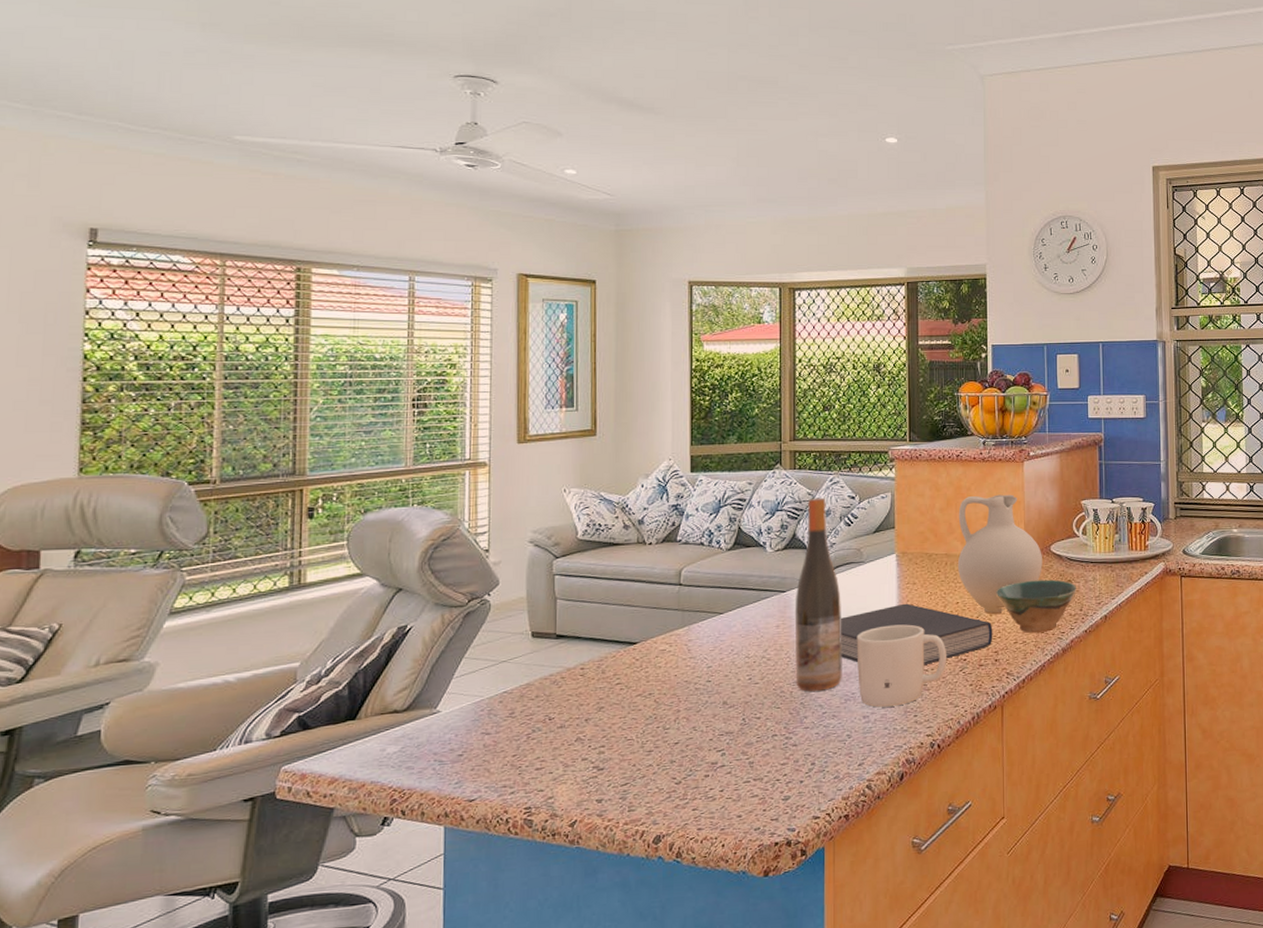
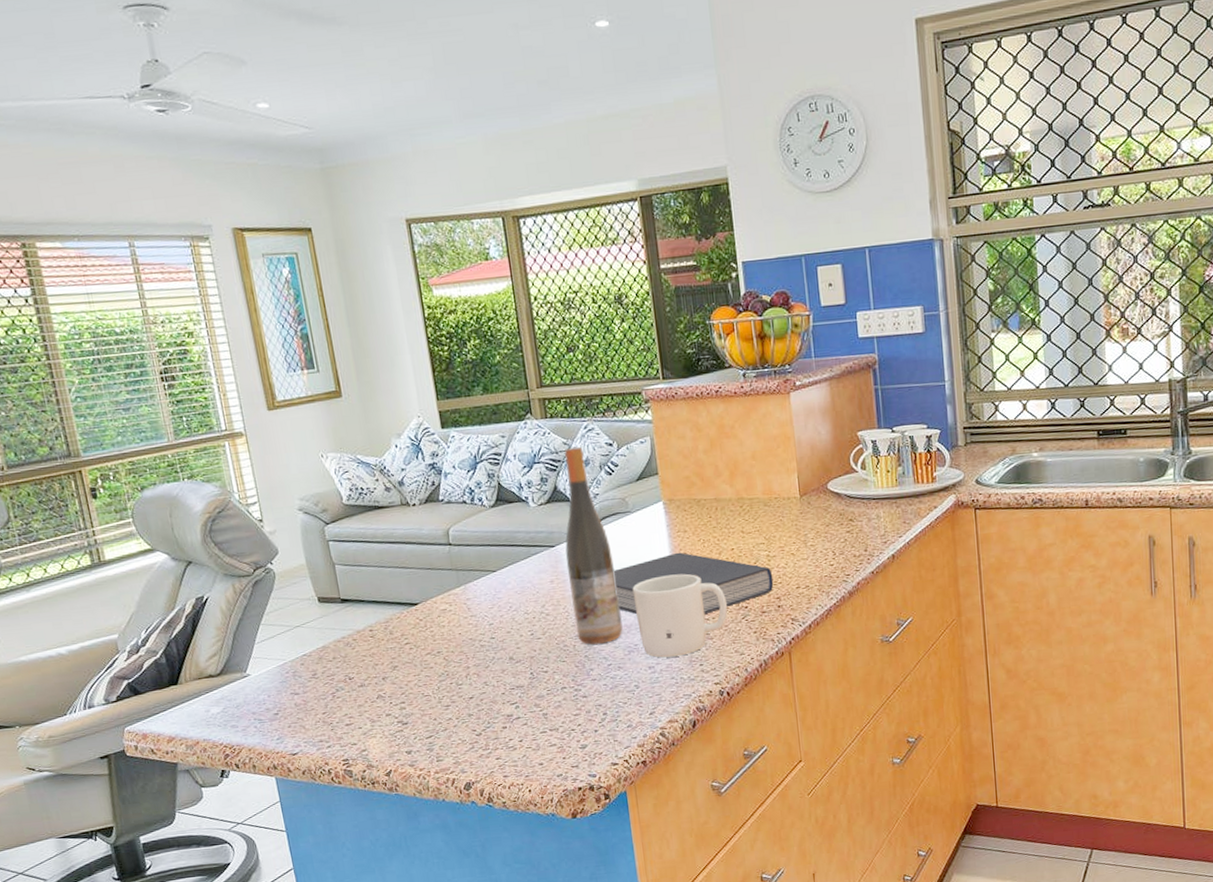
ceramic pitcher: present [957,494,1042,615] -> none [723,430,820,560]
bowl: present [995,579,1076,634] -> none [771,519,859,578]

